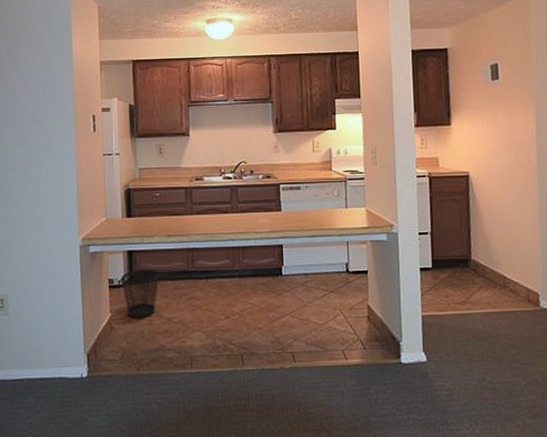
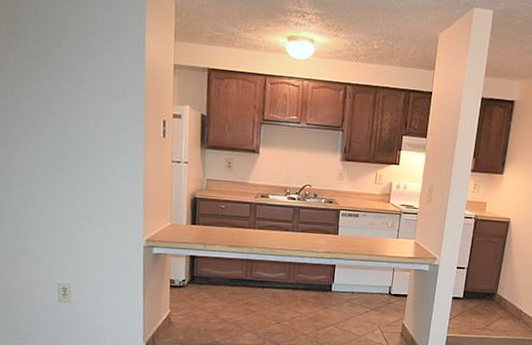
wastebasket: present [121,269,159,318] -> none [182,273,219,316]

